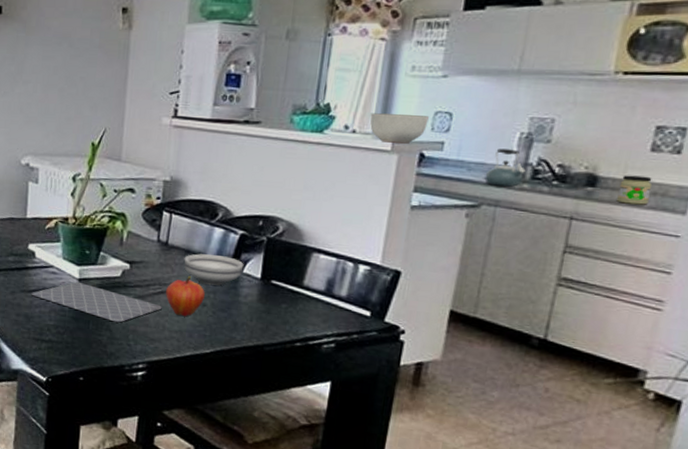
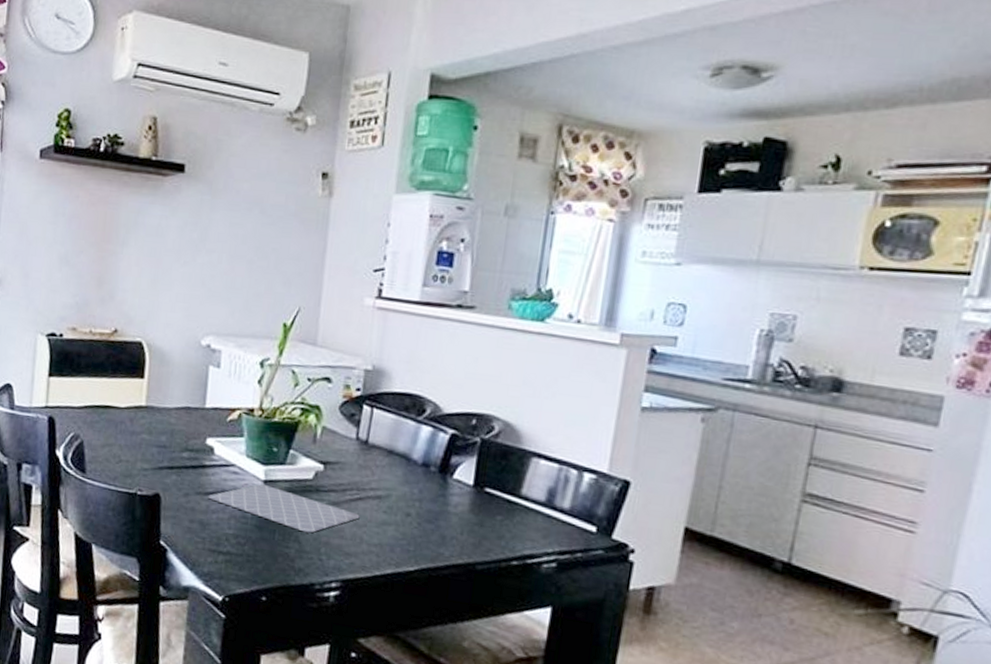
fruit: present [166,276,206,317] -> none [364,481,410,528]
bowl: present [183,253,244,286] -> none [385,455,455,492]
bowl: present [369,113,429,144] -> none [596,301,661,338]
kettle: present [485,148,526,188] -> none [722,346,766,390]
jar: present [617,175,653,205] -> none [864,380,902,415]

